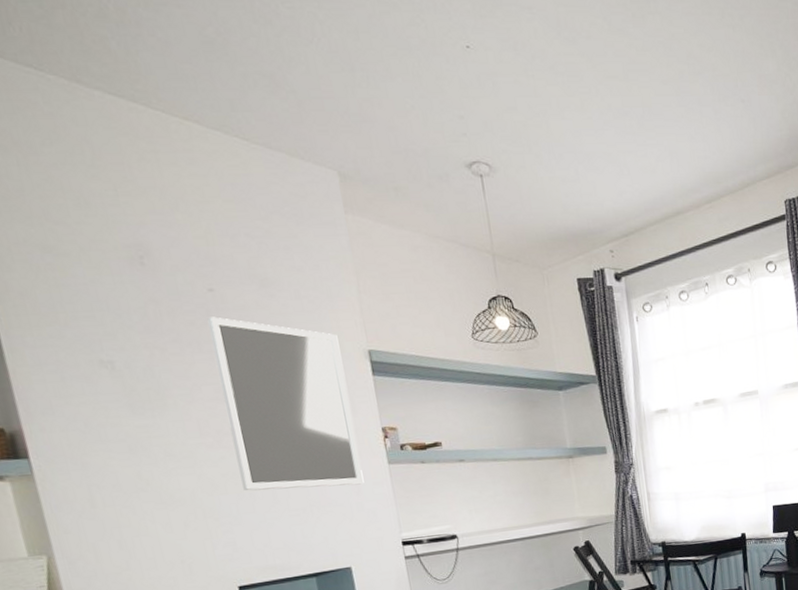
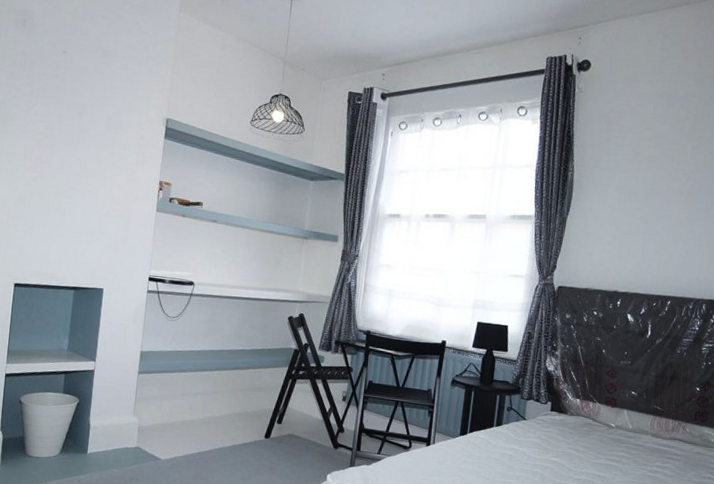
home mirror: present [207,316,364,491] -> none [42,72,147,223]

